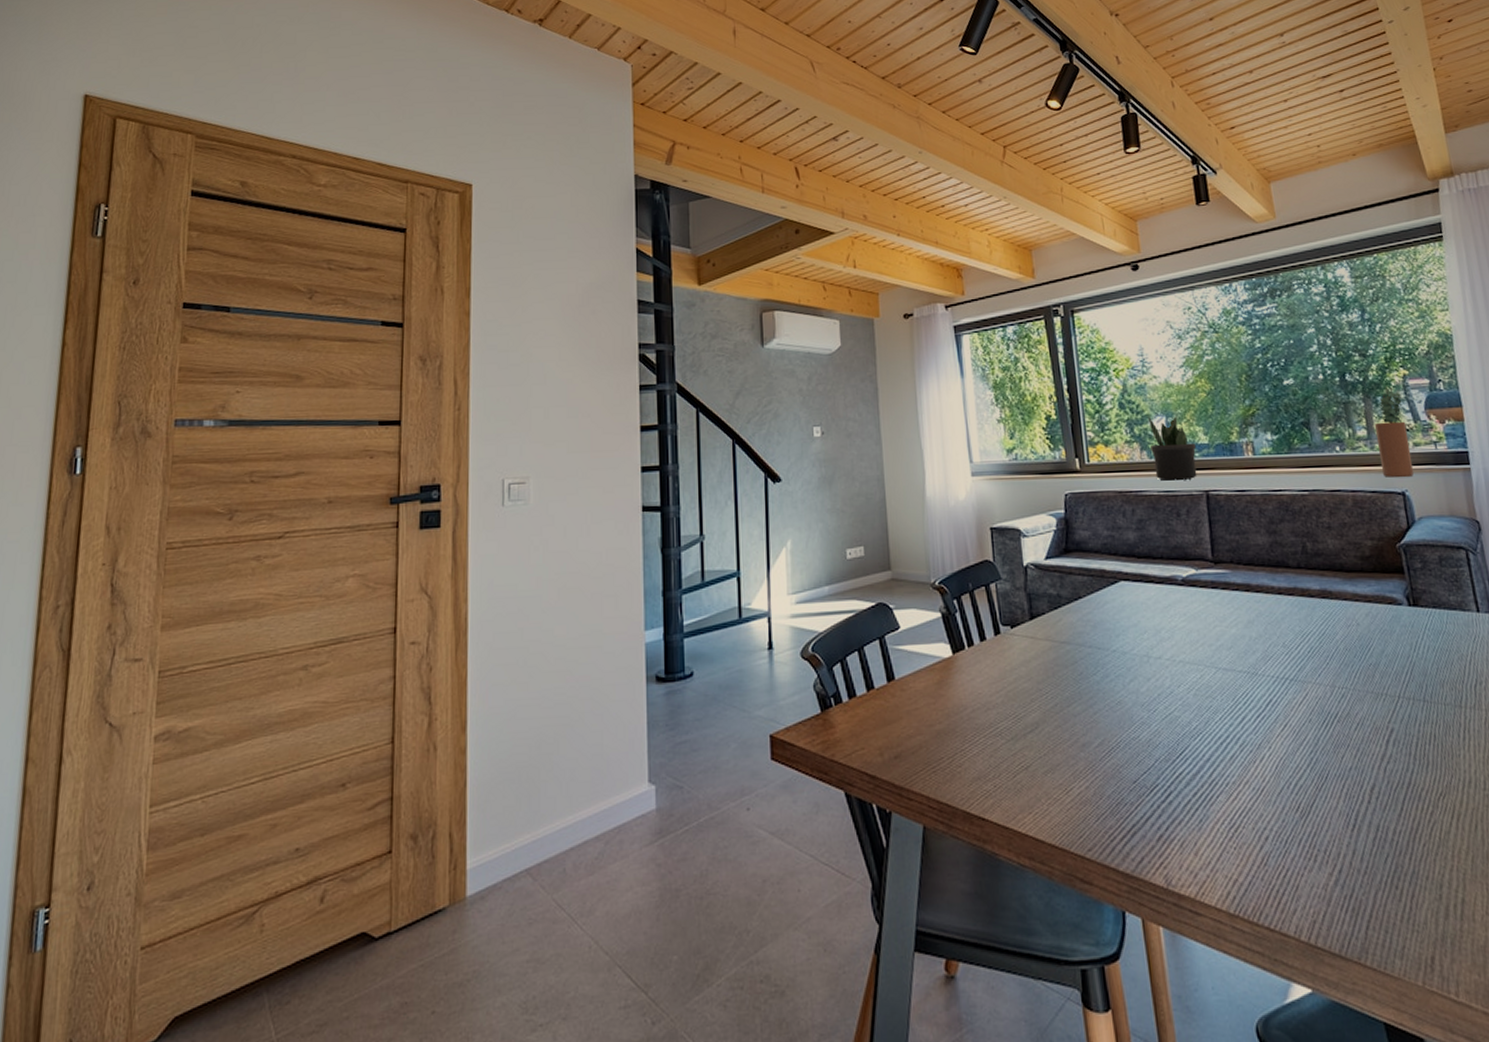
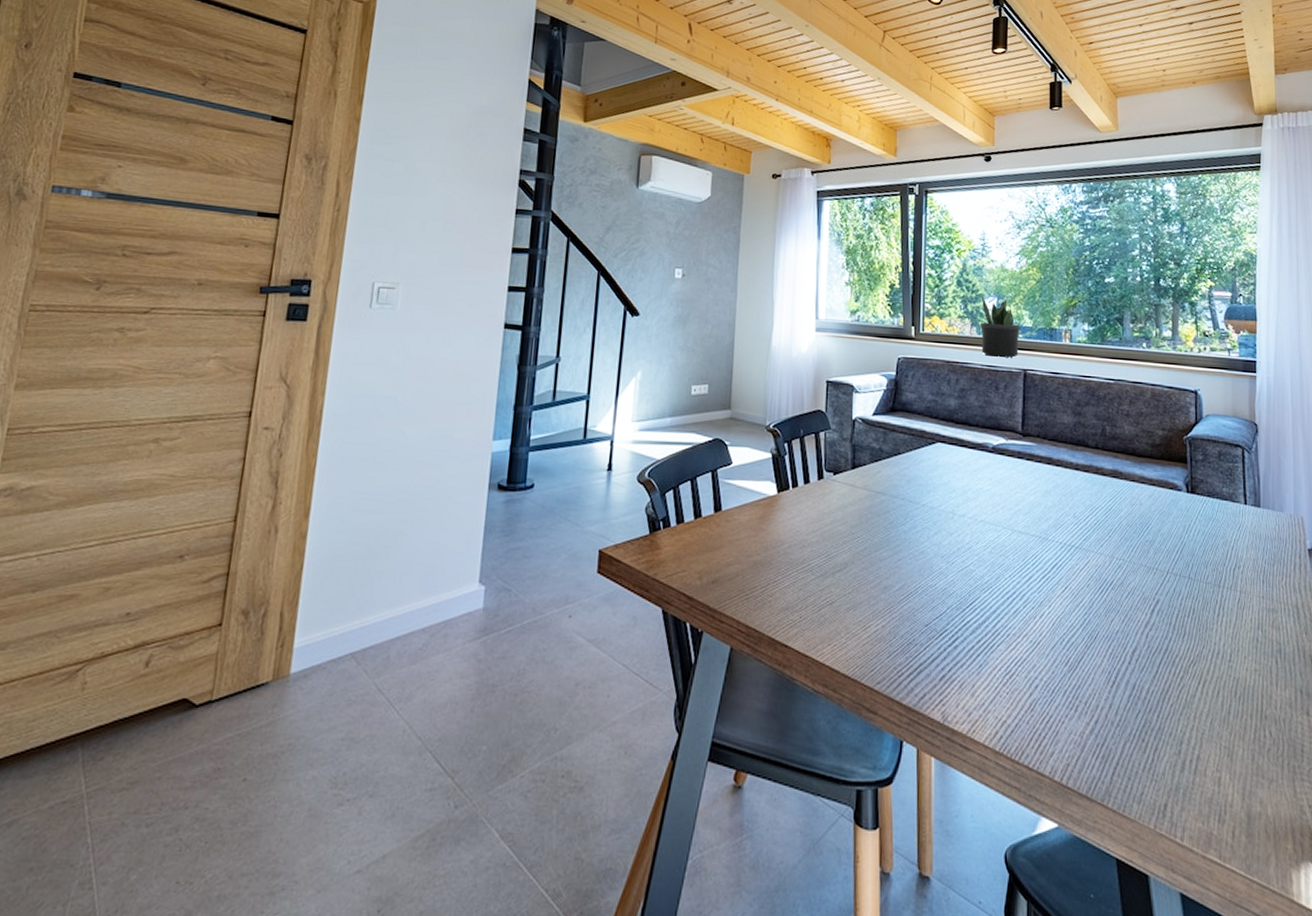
vase: present [1374,386,1414,479] -> none [1179,294,1208,379]

